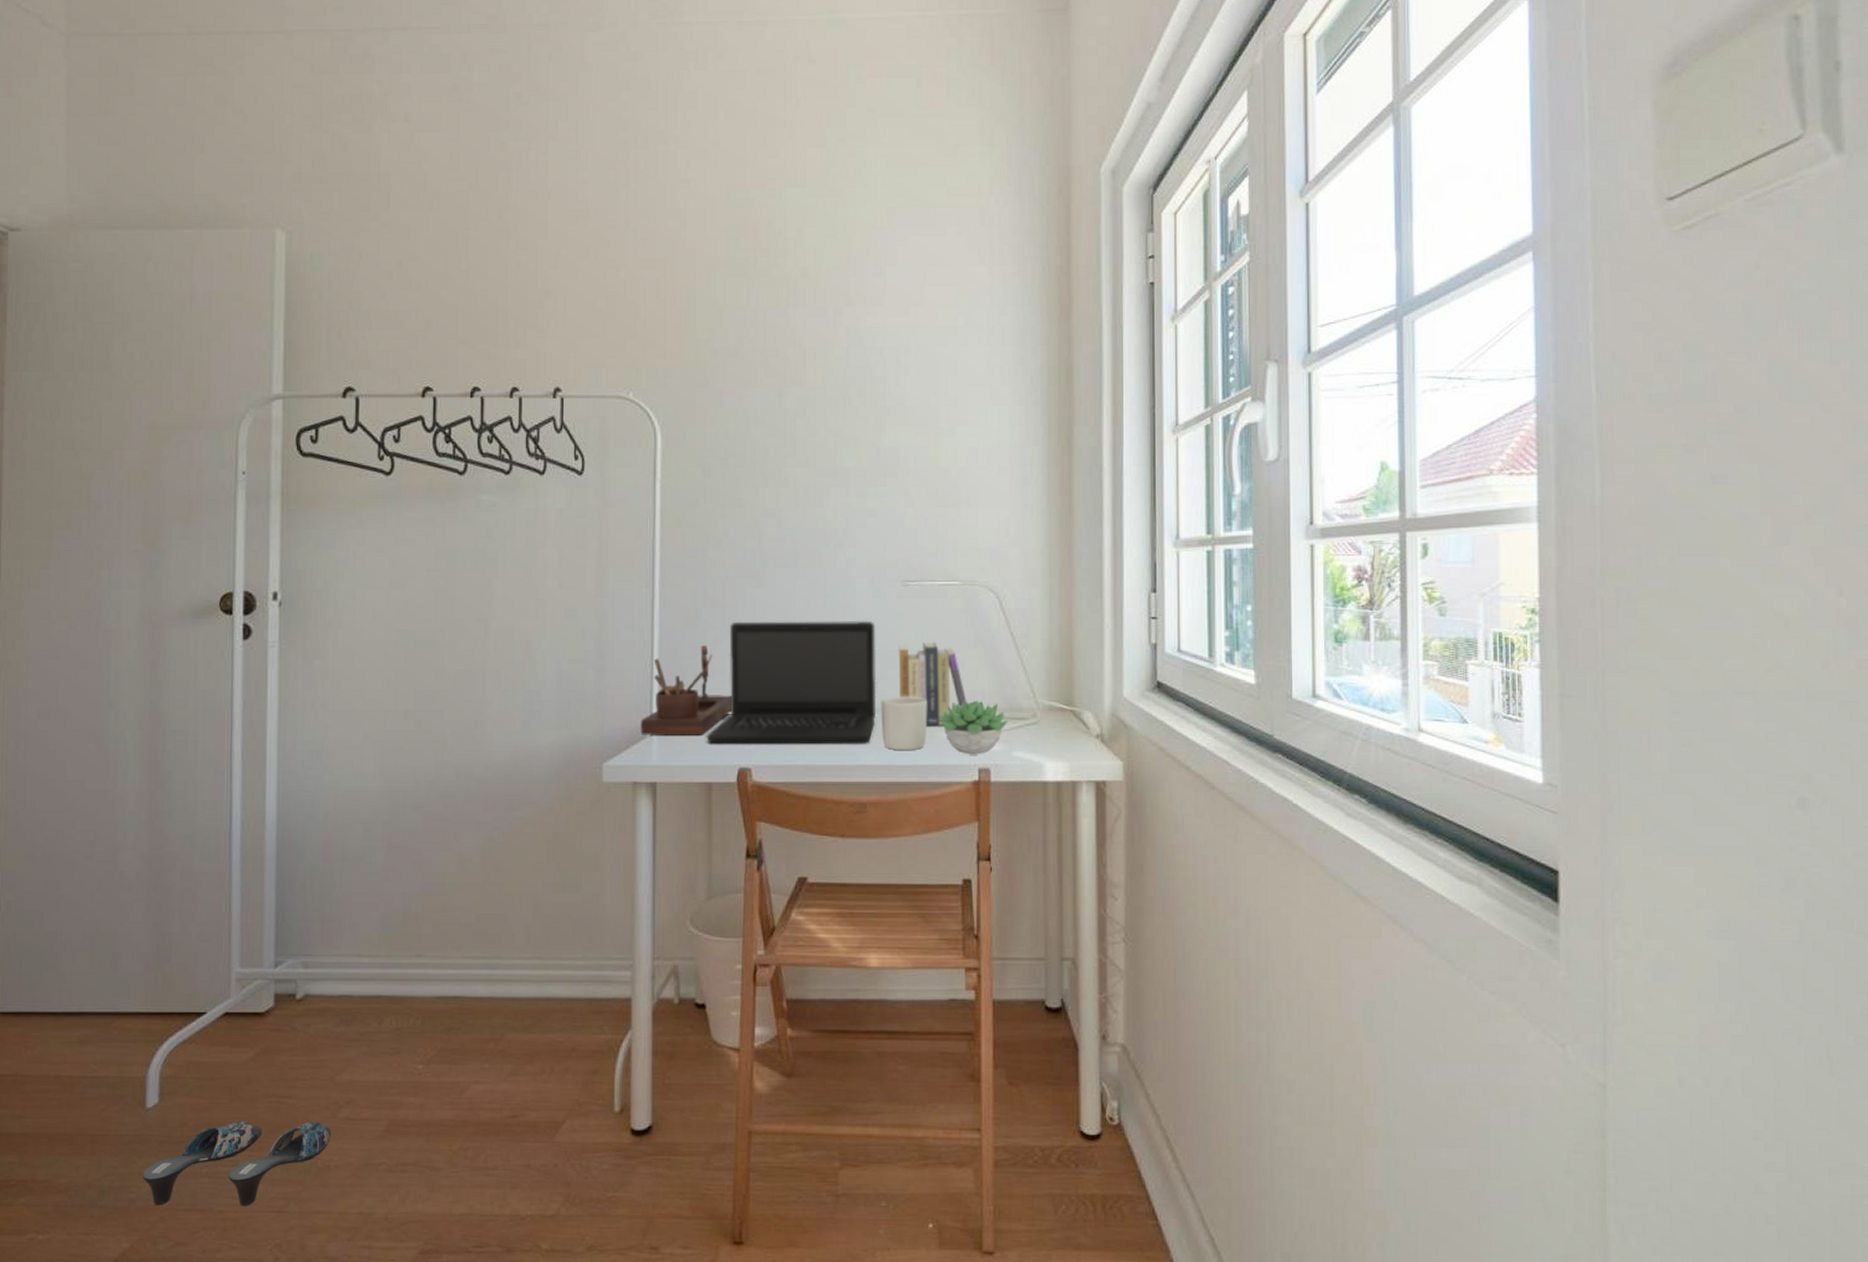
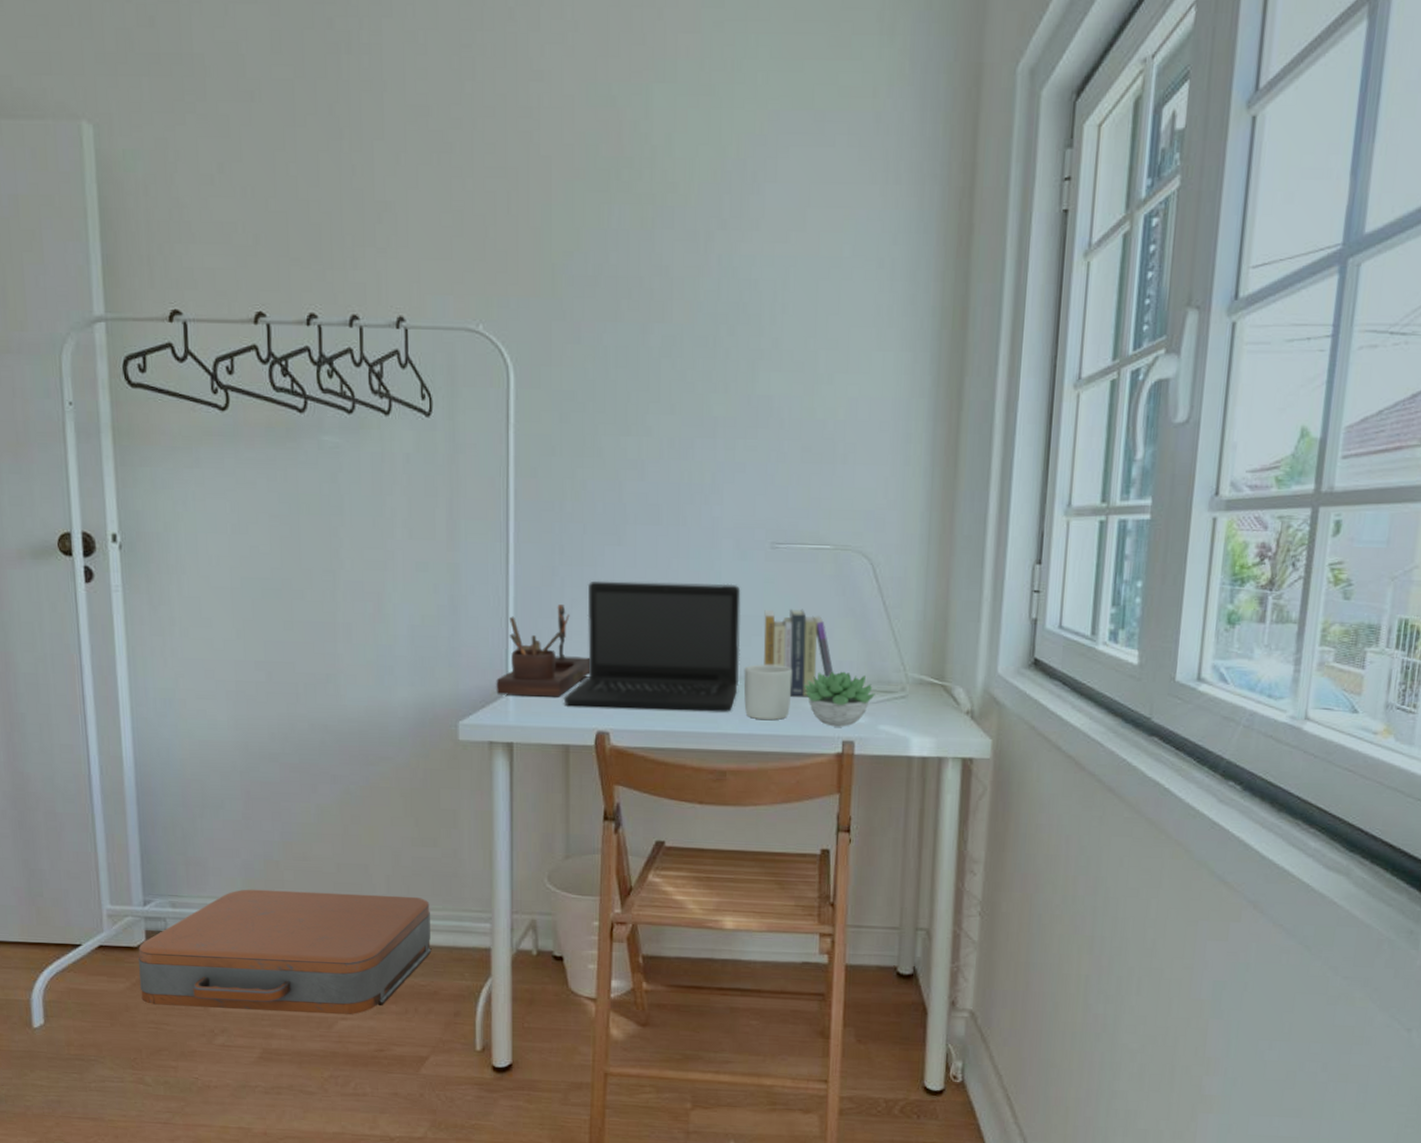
slippers: present [143,1120,331,1207] -> none [36,1042,209,1117]
suitcase: none [264,945,571,1079] -> present [138,889,432,1015]

